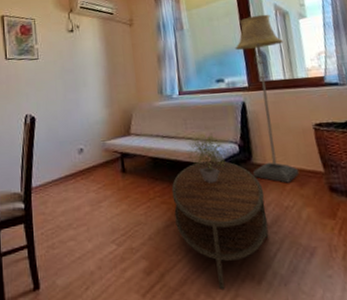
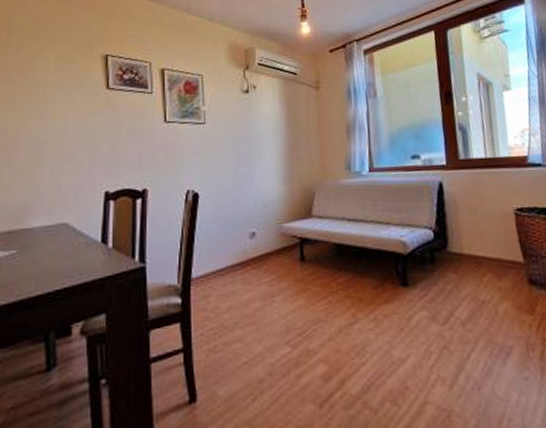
coffee table: present [171,160,269,291] -> none [357,248,463,397]
potted plant: present [187,132,230,184] -> none [376,216,424,275]
floor lamp: present [235,14,300,183] -> none [433,83,498,275]

